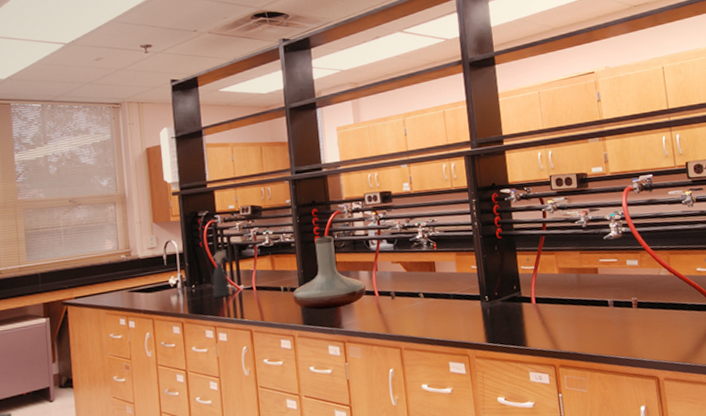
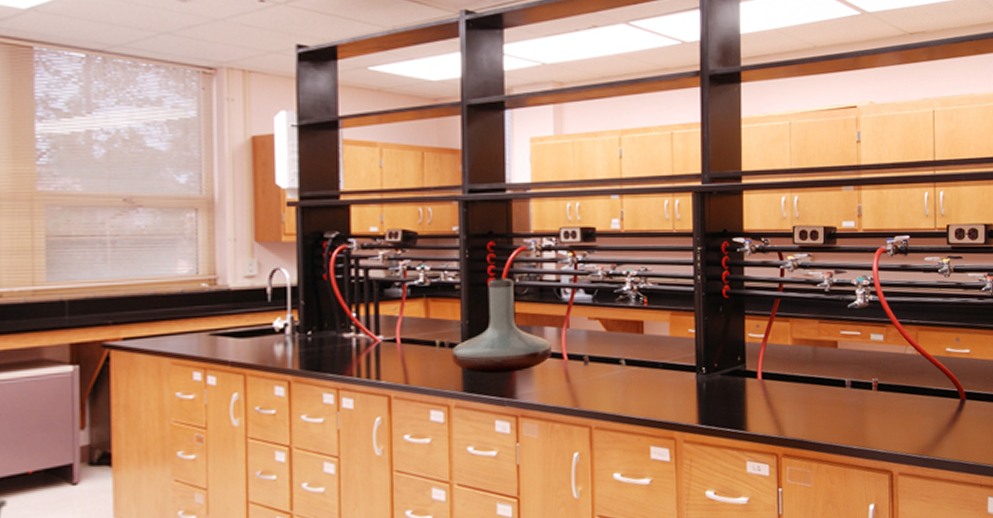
spray bottle: present [212,250,231,298] -> none [338,286,365,351]

